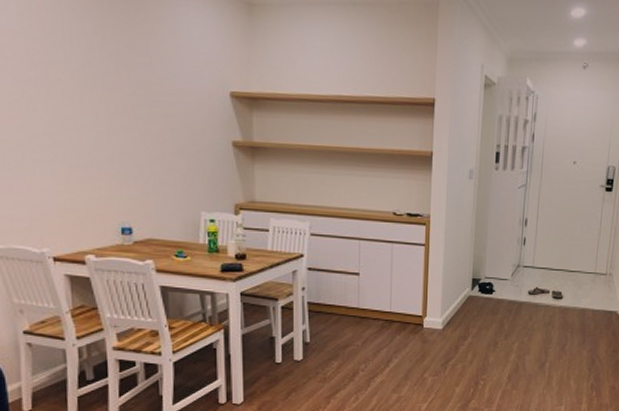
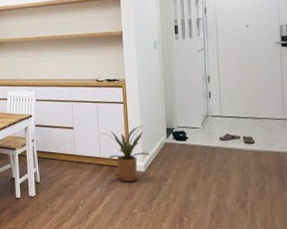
house plant: none [392,274,451,341] -> present [99,125,151,181]

